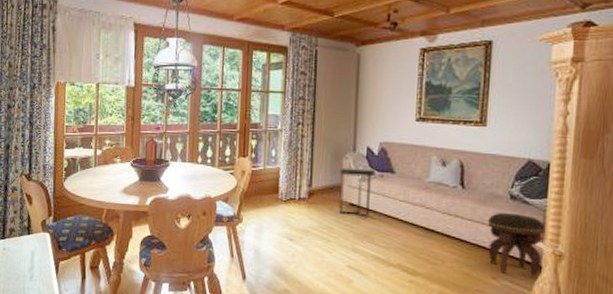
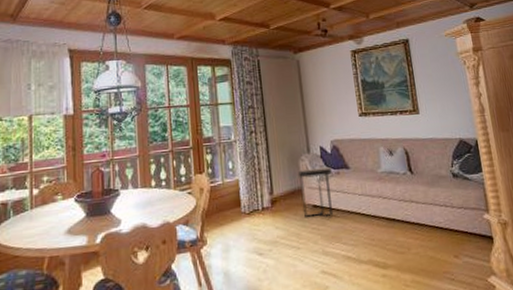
footstool: present [487,213,546,277] -> none [438,190,493,250]

